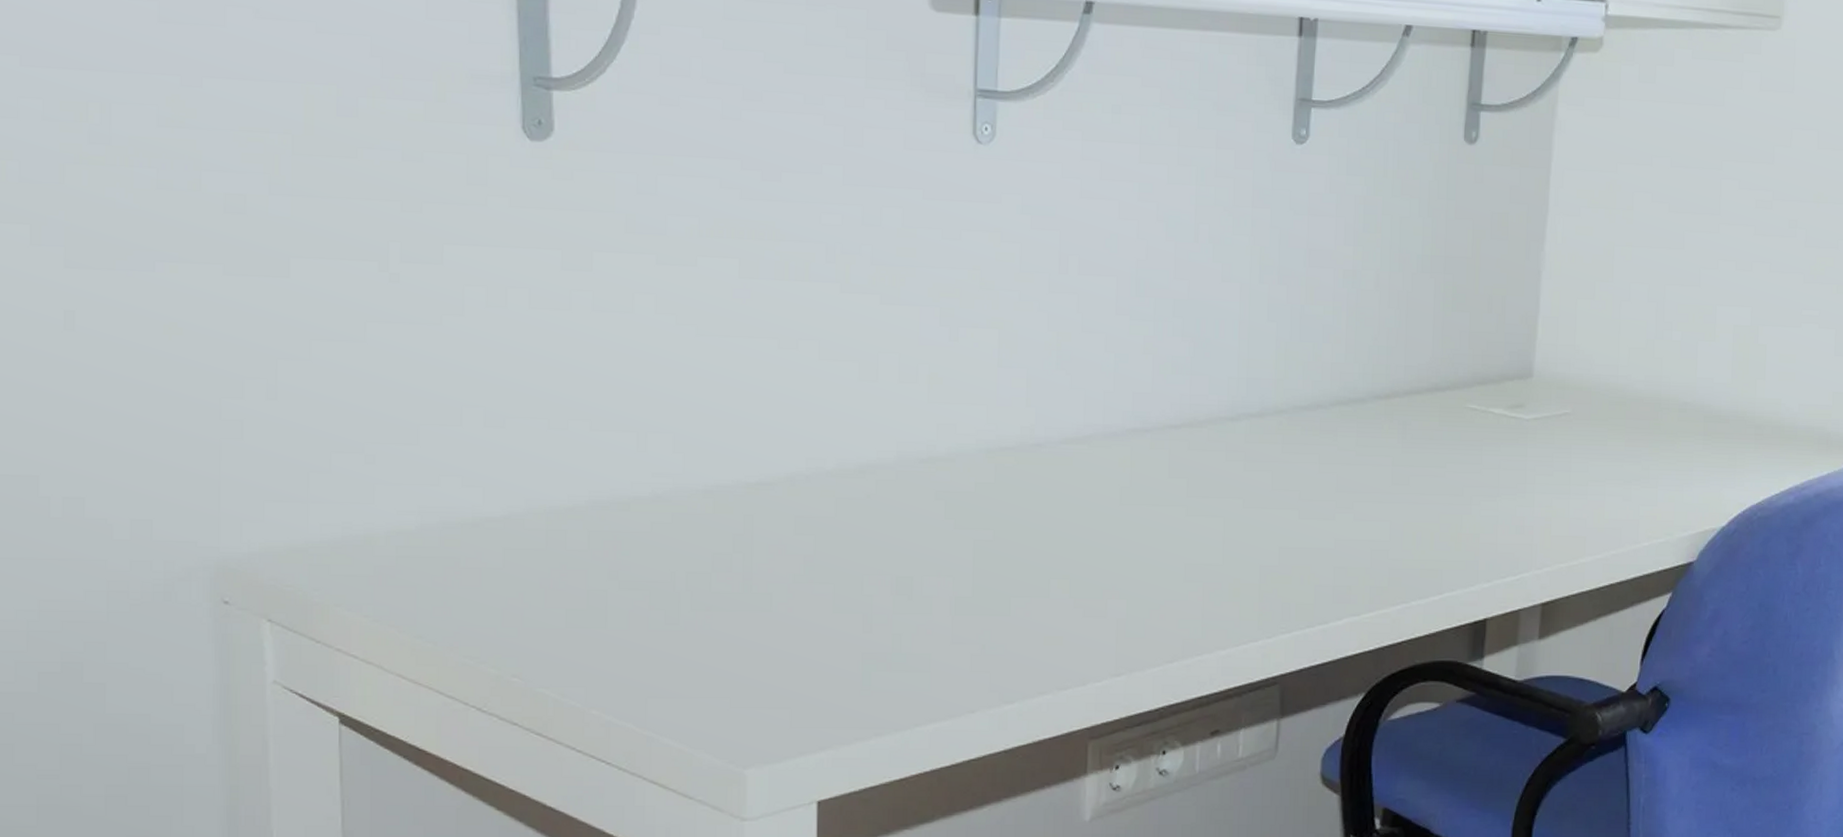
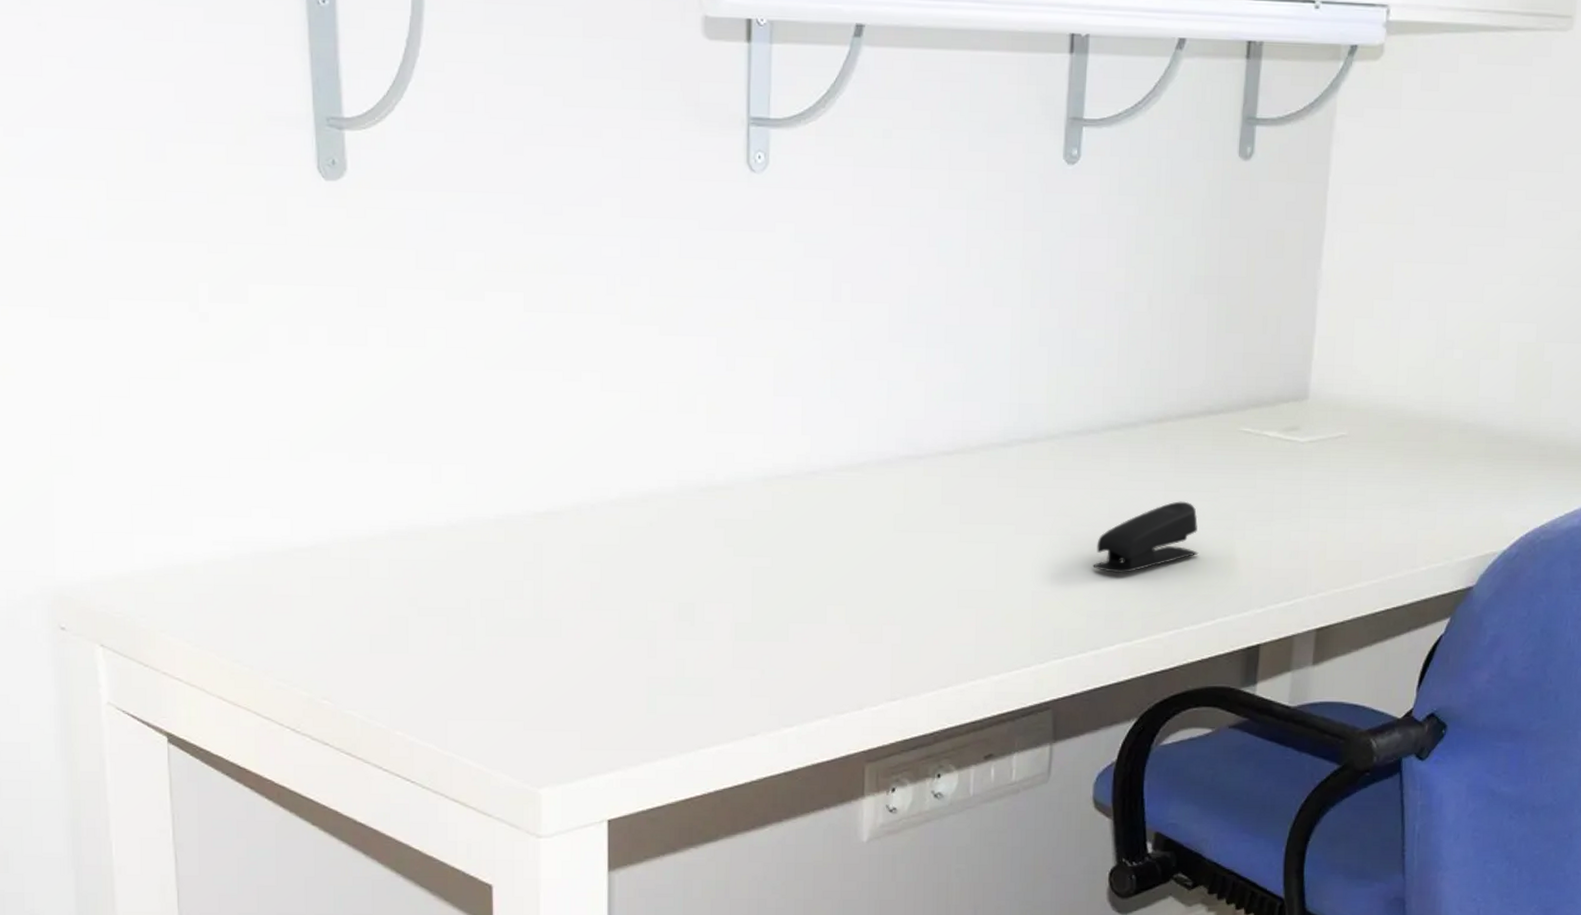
stapler: none [1321,476,1426,549] -> present [1093,501,1199,574]

